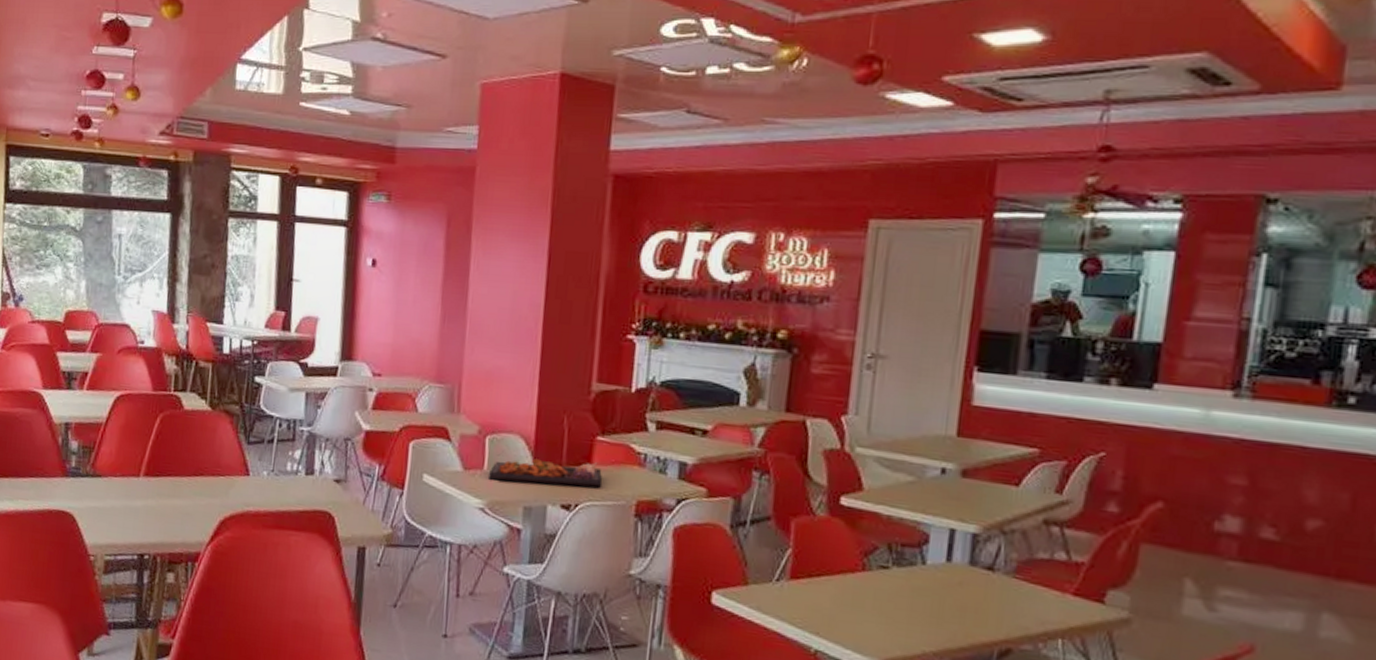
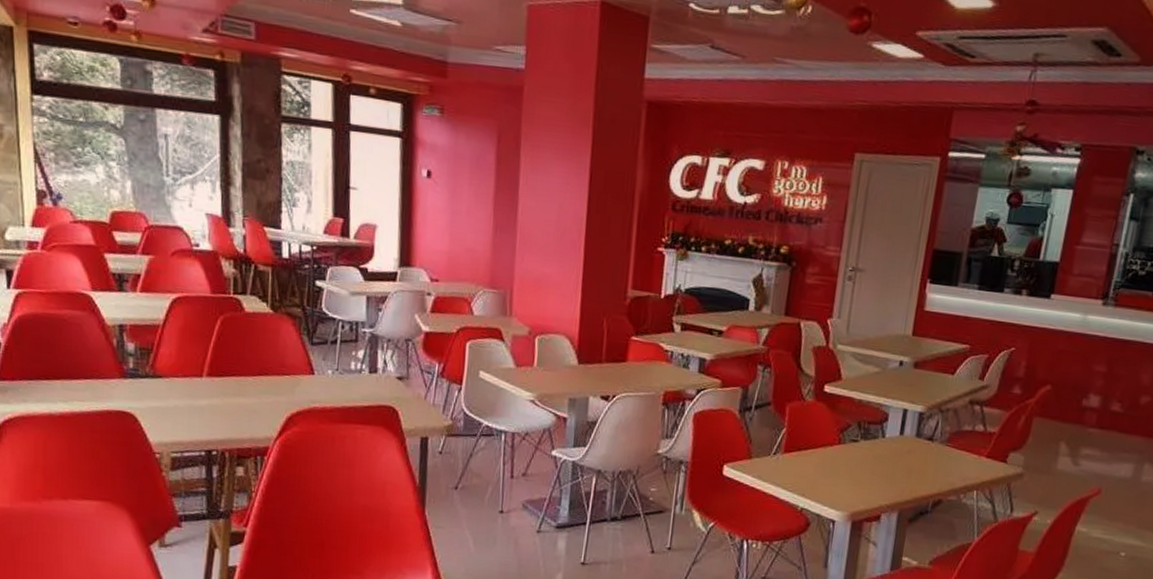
food tray: present [489,459,602,488] -> none [538,356,636,381]

